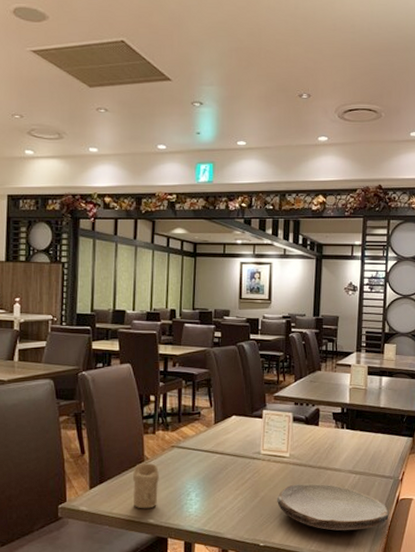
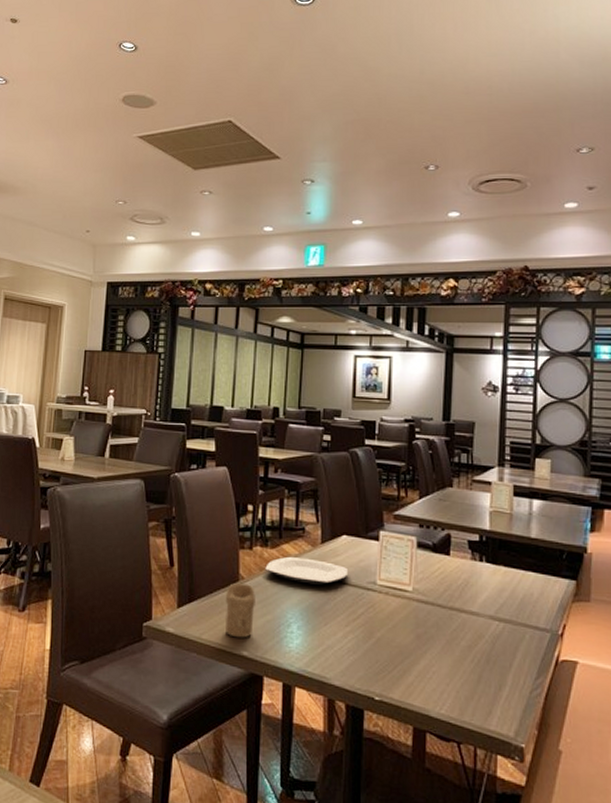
plate: none [167,437,238,459] -> present [265,556,349,585]
plate: present [277,483,389,531] -> none [397,626,545,695]

